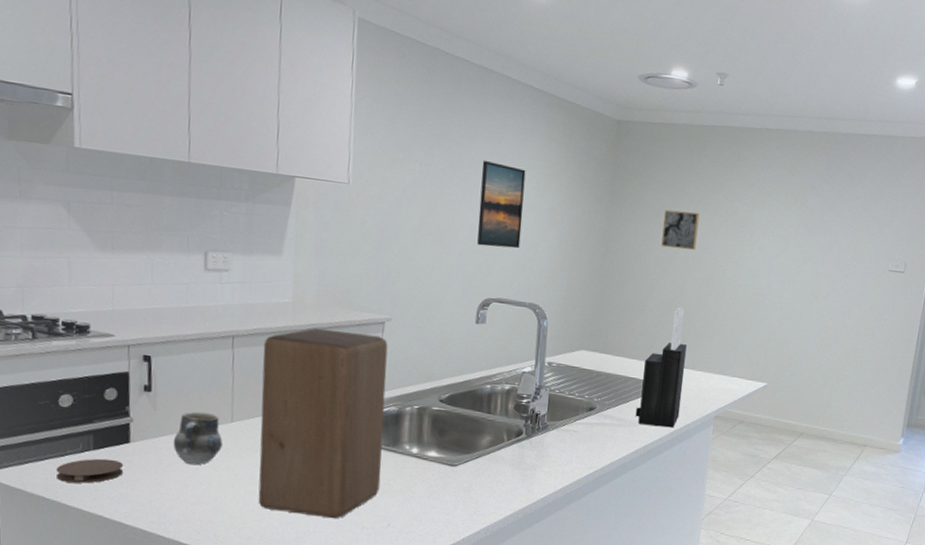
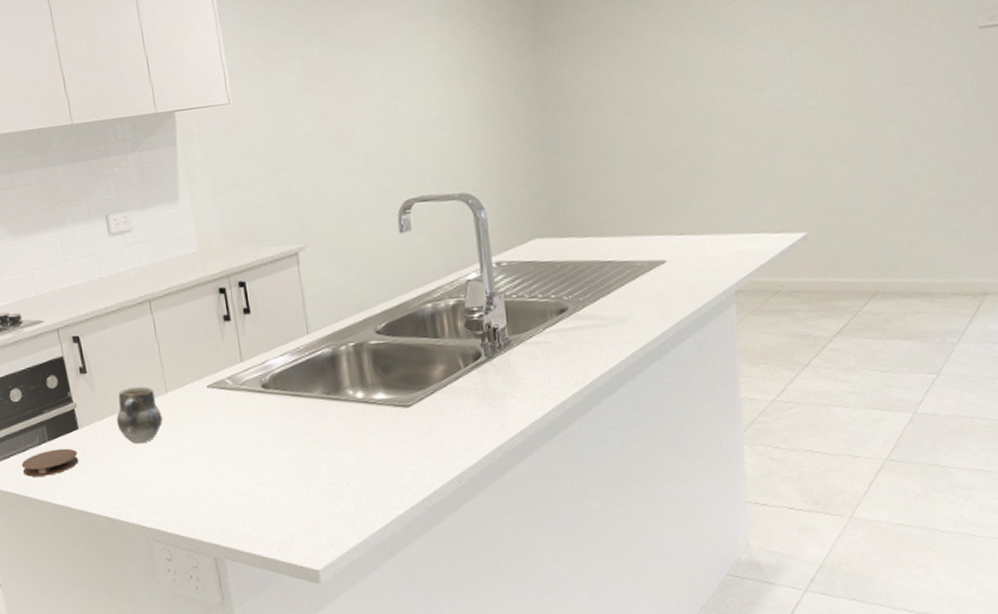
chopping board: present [258,328,388,519] -> none [180,270,330,485]
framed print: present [477,161,526,249] -> none [369,30,434,138]
knife block: present [635,307,687,428] -> none [621,154,684,319]
wall art: present [661,209,700,250] -> none [613,22,665,82]

